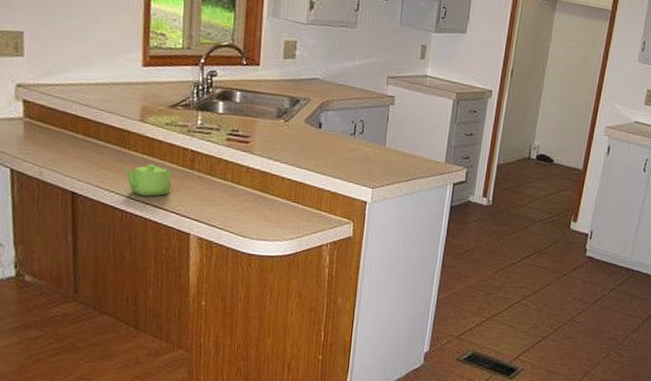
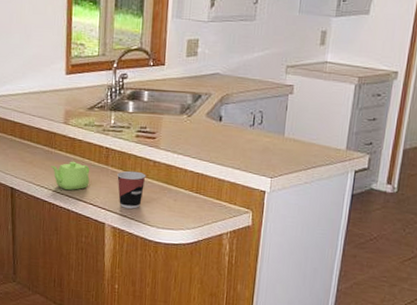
cup: none [204,176,238,218] -> present [117,170,146,209]

